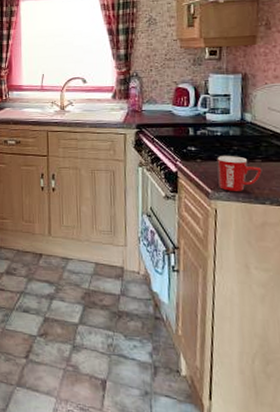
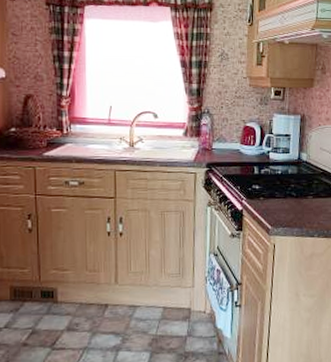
mug: present [217,156,262,191] -> none [277,193,313,227]

